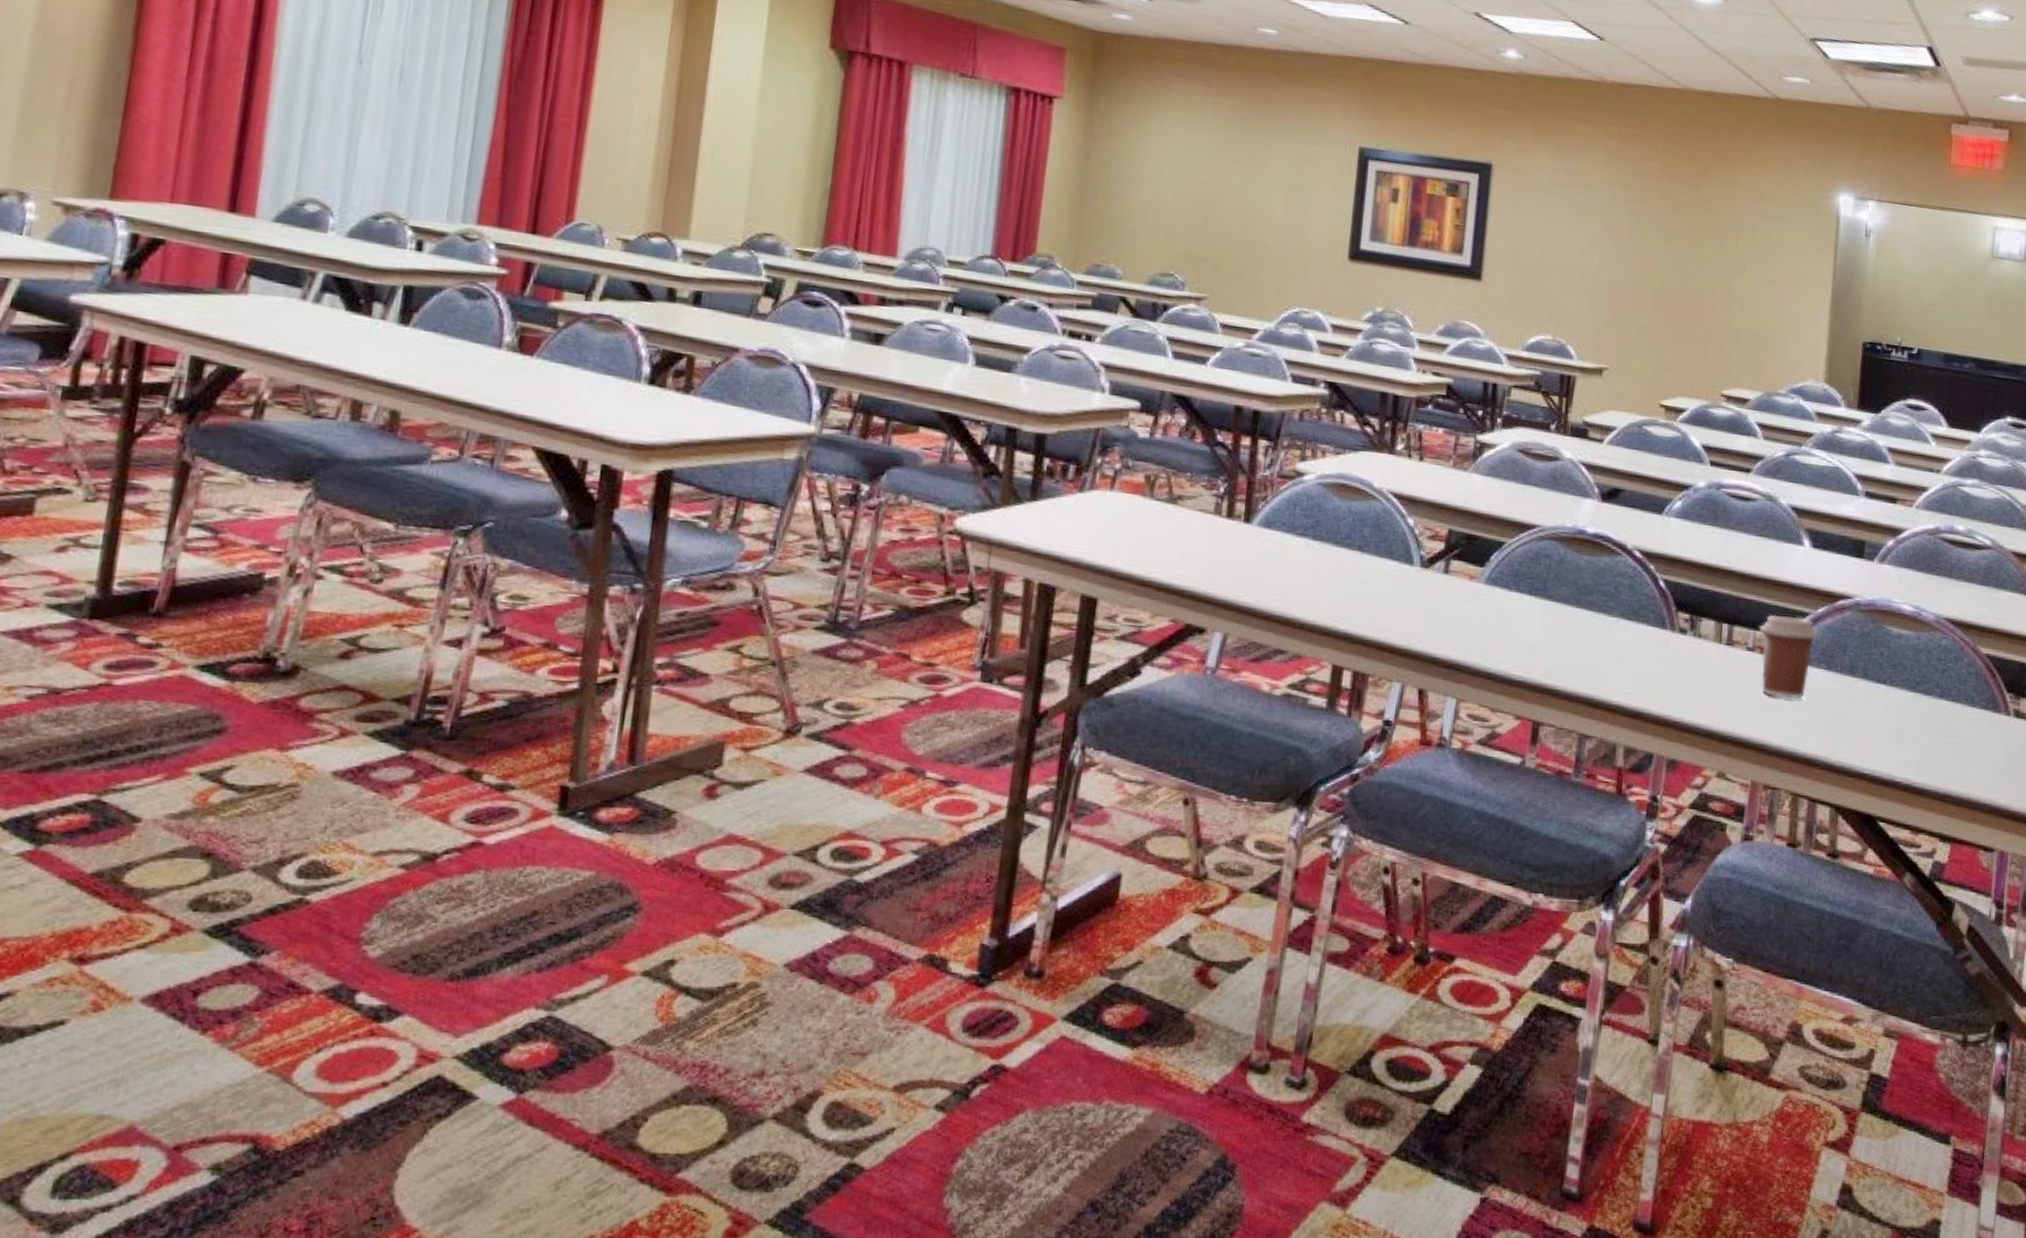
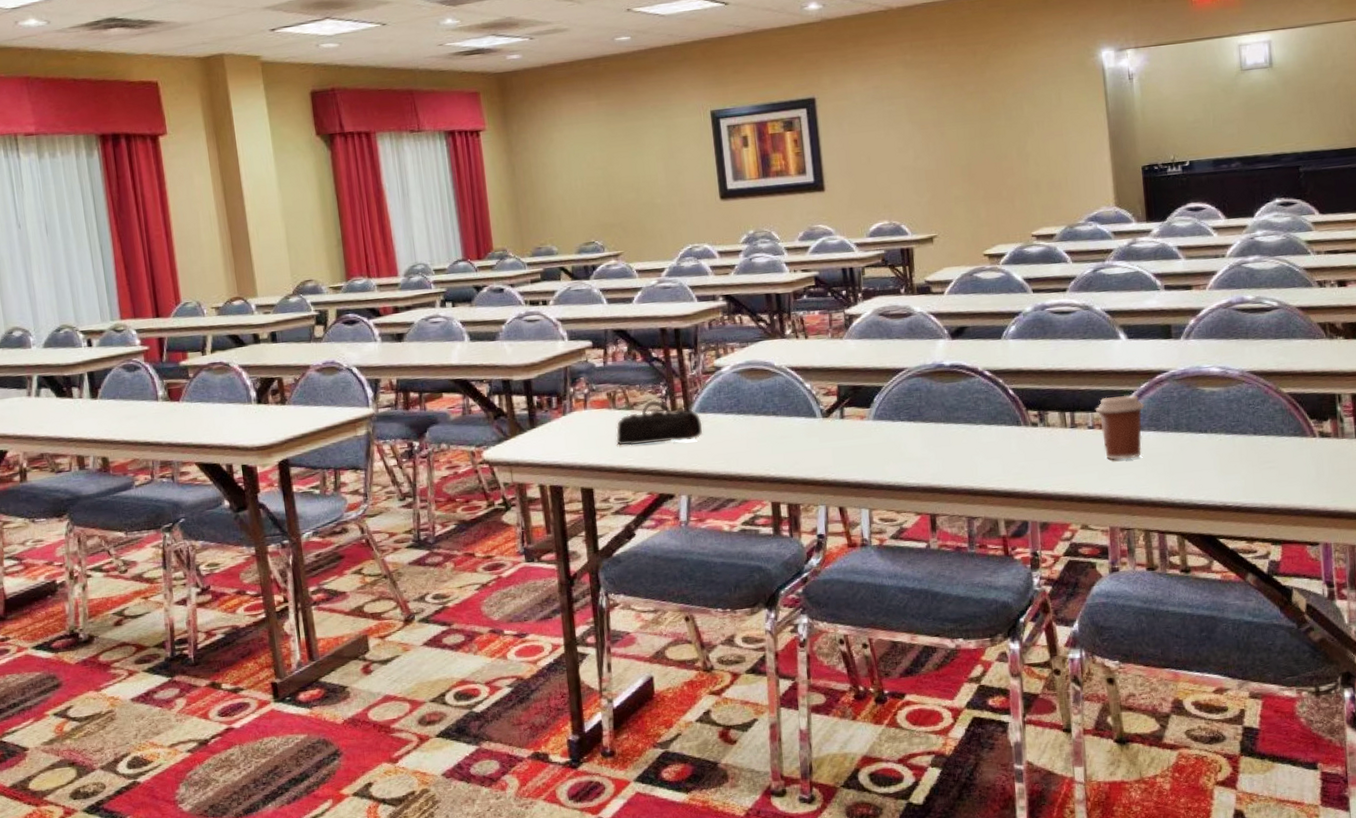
pencil case: none [1144,497,1264,562] -> present [616,400,703,446]

